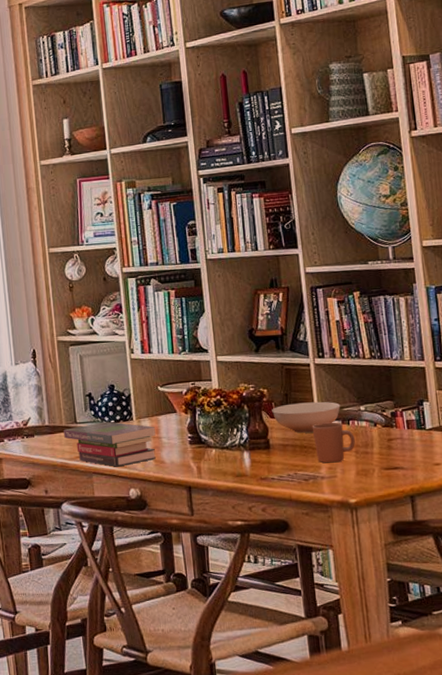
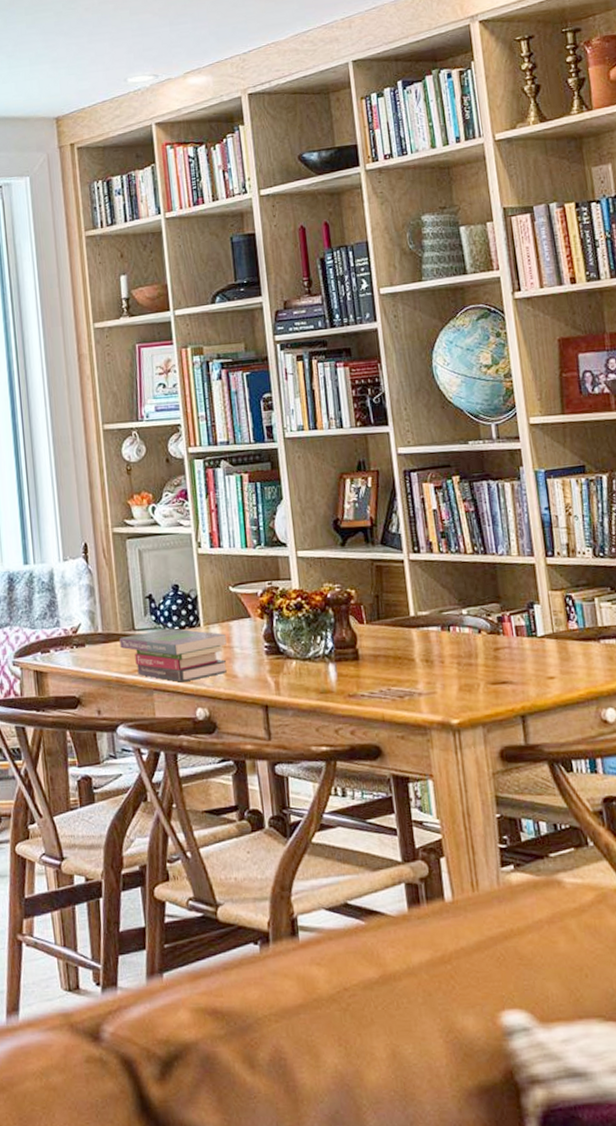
bowl: present [272,401,341,433] -> none [361,604,440,642]
mug: present [312,422,355,463] -> none [407,628,457,677]

